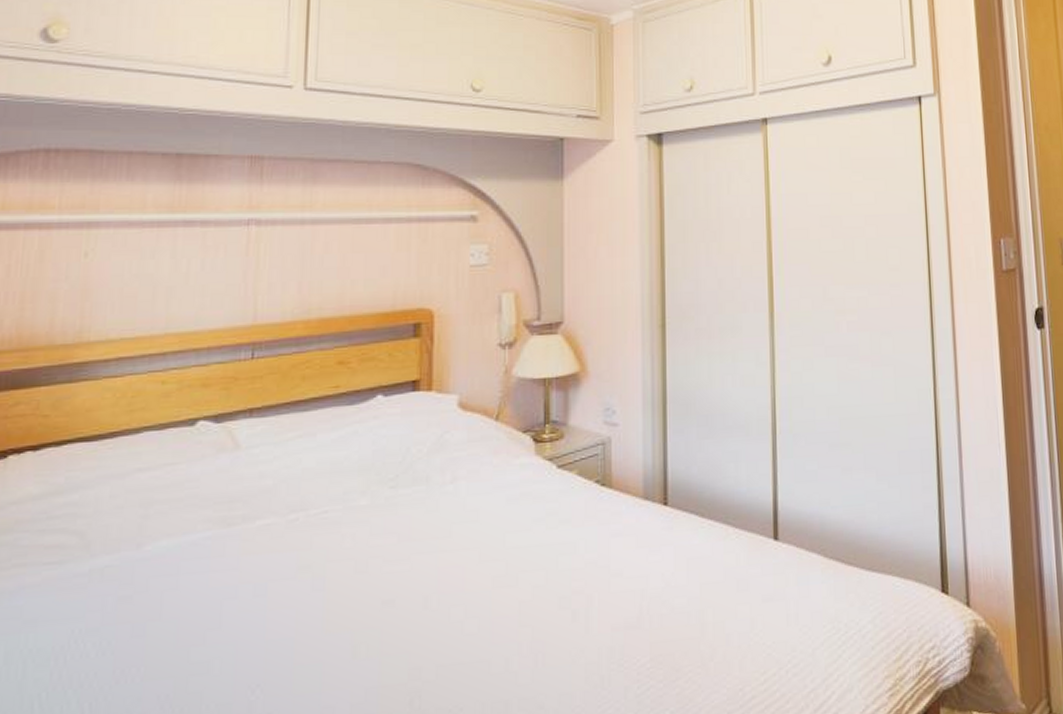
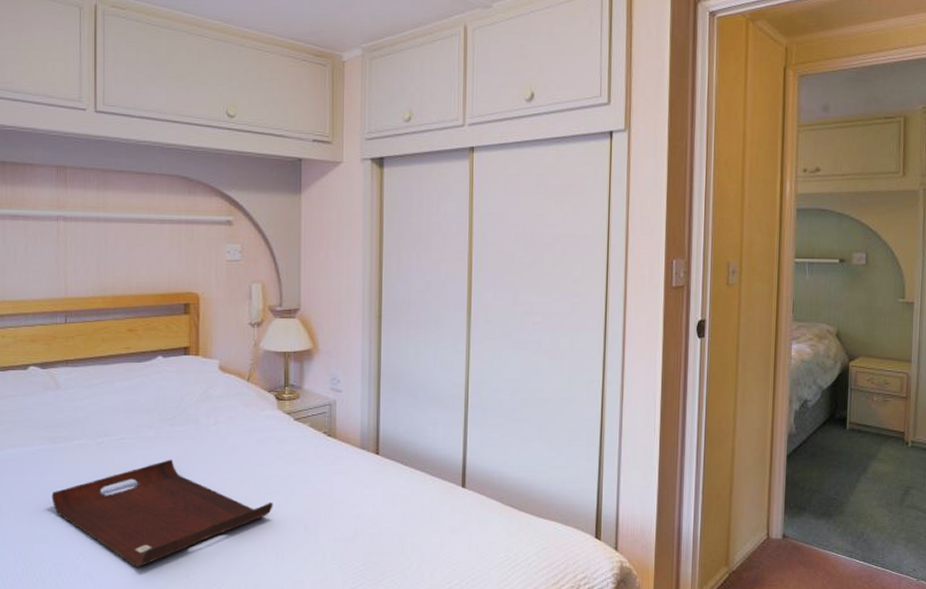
serving tray: none [219,535,530,698] -> present [51,459,273,567]

